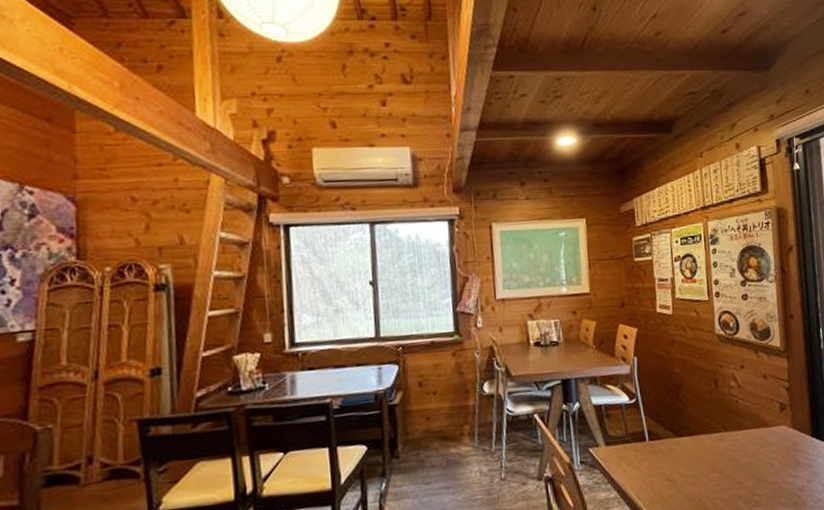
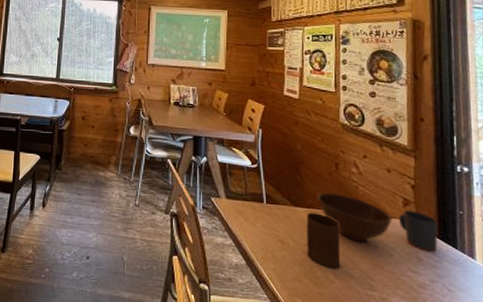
cup: none [690,438,728,496] -> present [306,212,341,269]
bowl: none [699,412,772,460] -> present [316,192,392,243]
mug: none [777,413,813,453] -> present [399,209,438,252]

